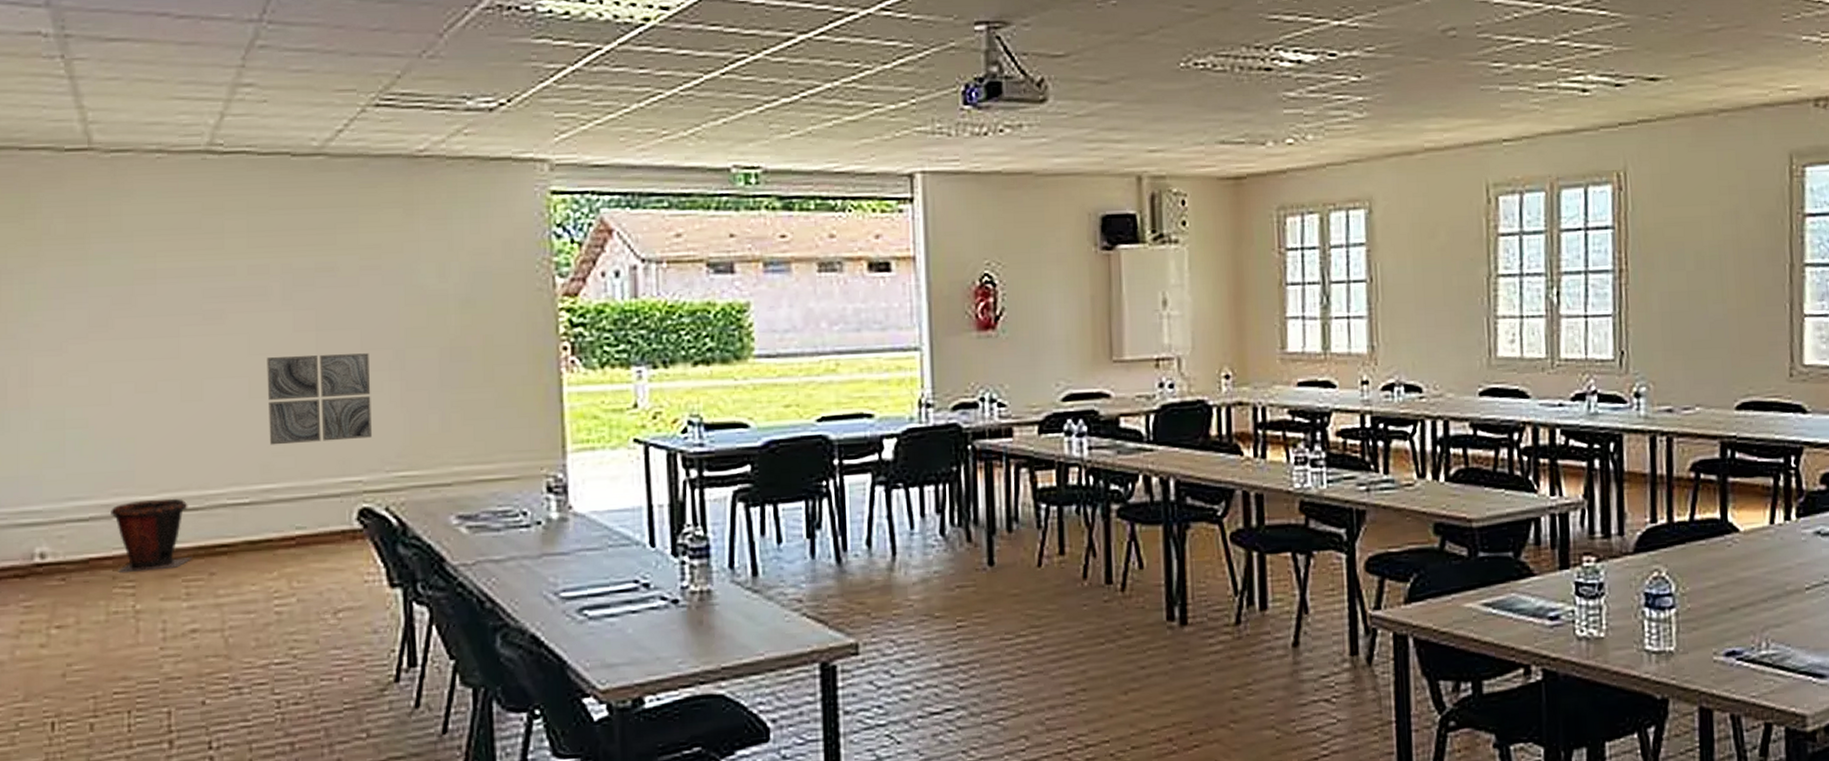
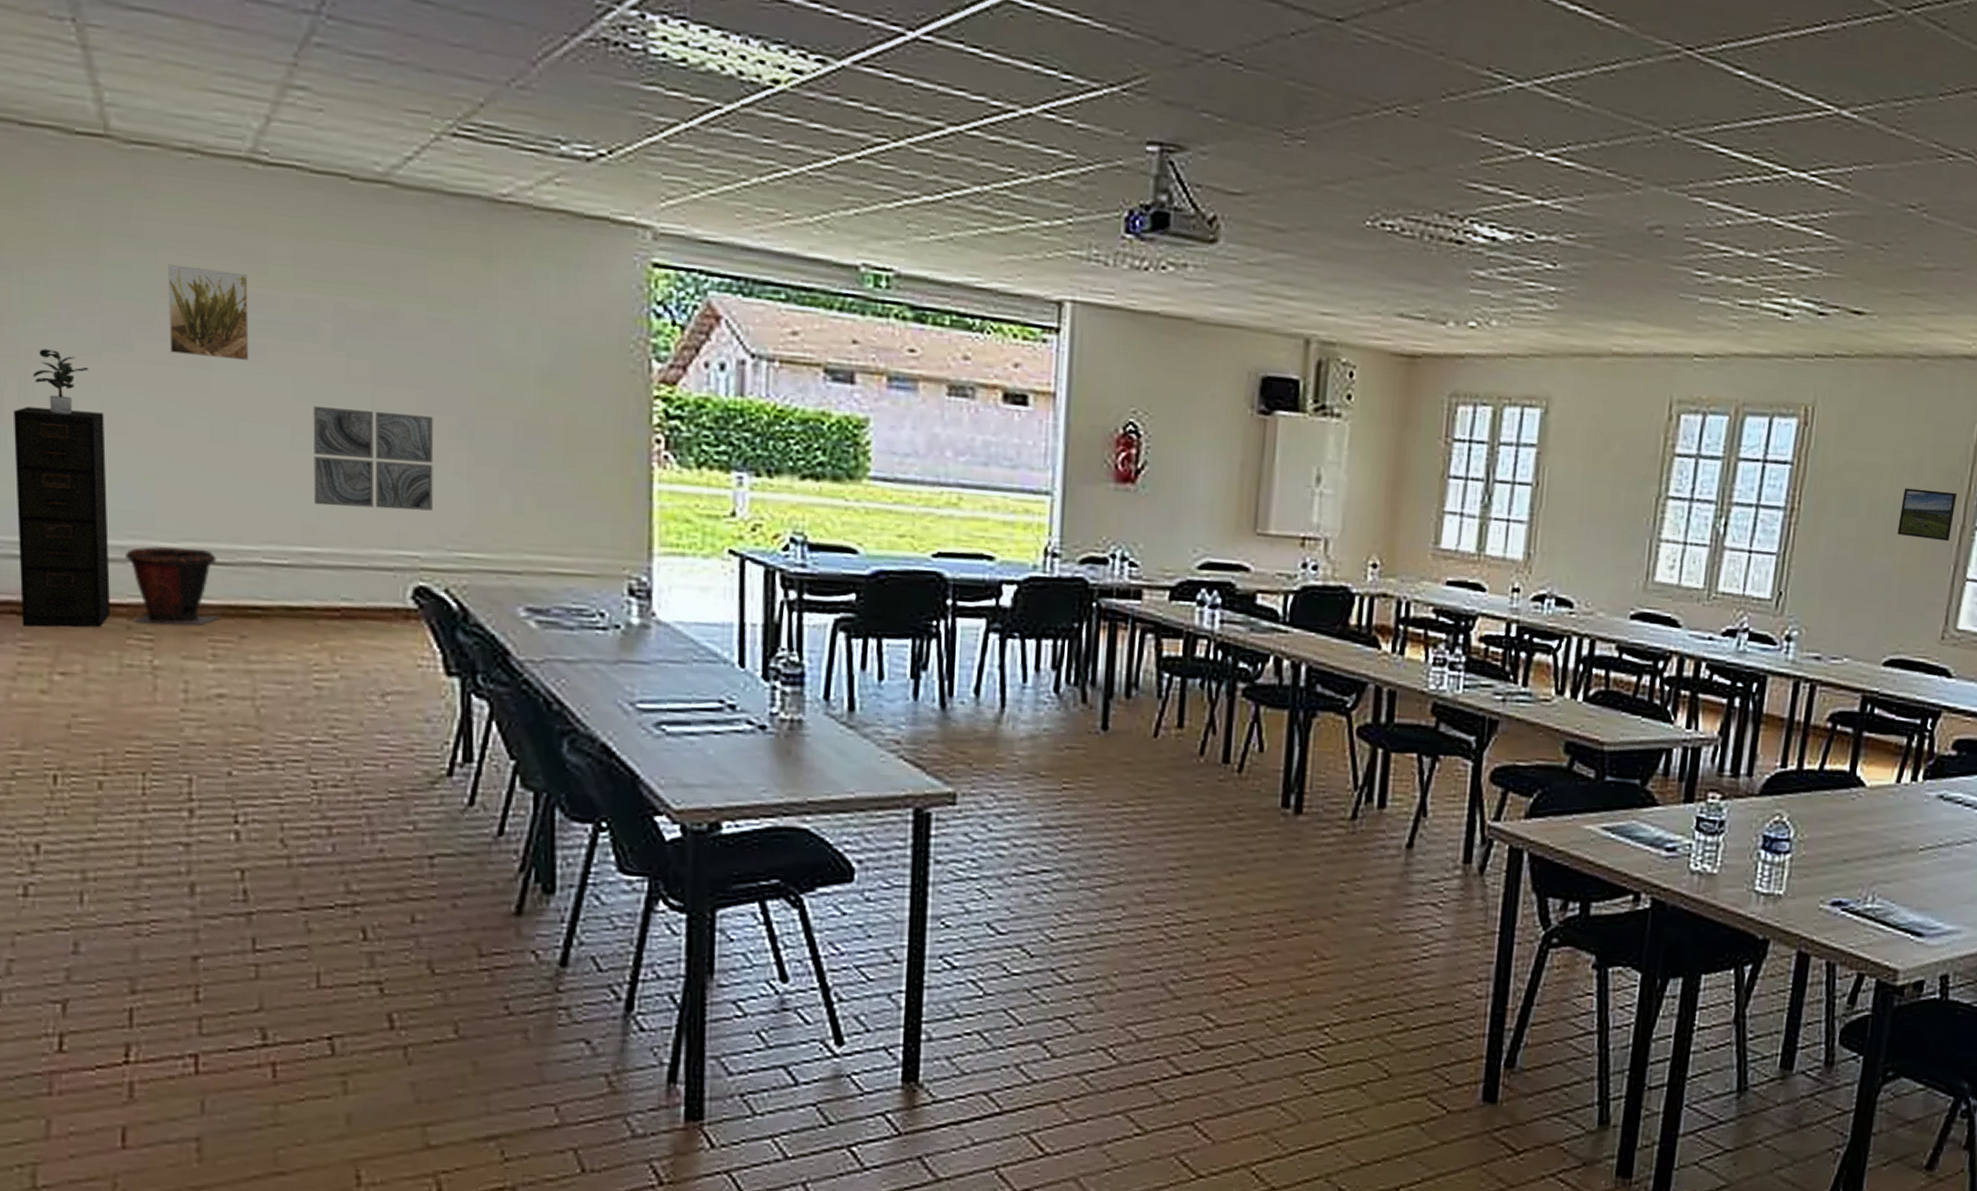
filing cabinet: none [16,388,99,588] -> present [14,406,111,628]
potted plant: none [32,338,78,394] -> present [33,348,89,415]
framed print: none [142,249,211,327] -> present [168,264,249,361]
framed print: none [1726,233,1781,282] -> present [1897,488,1958,542]

